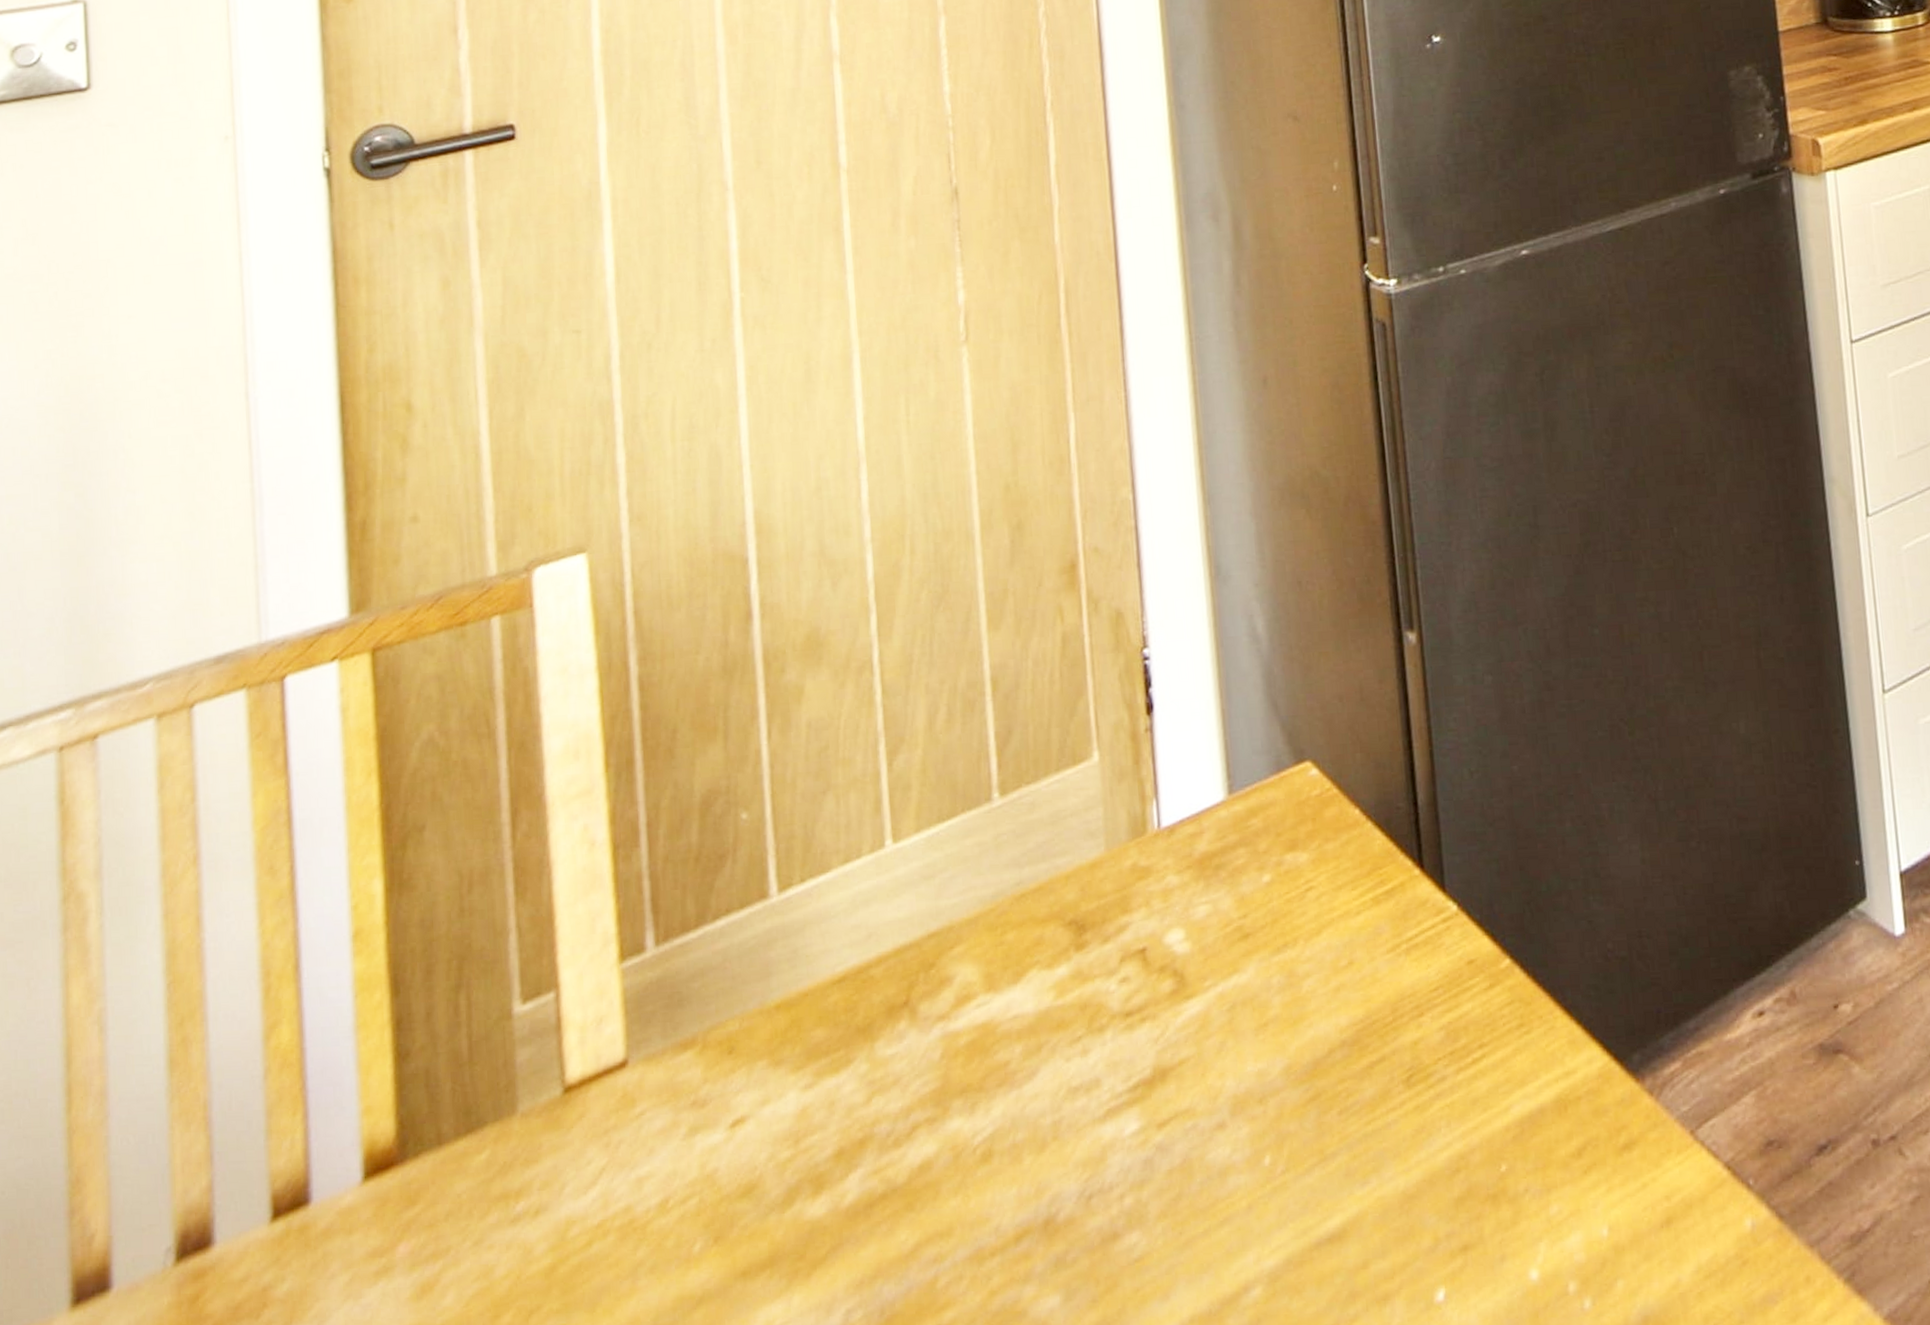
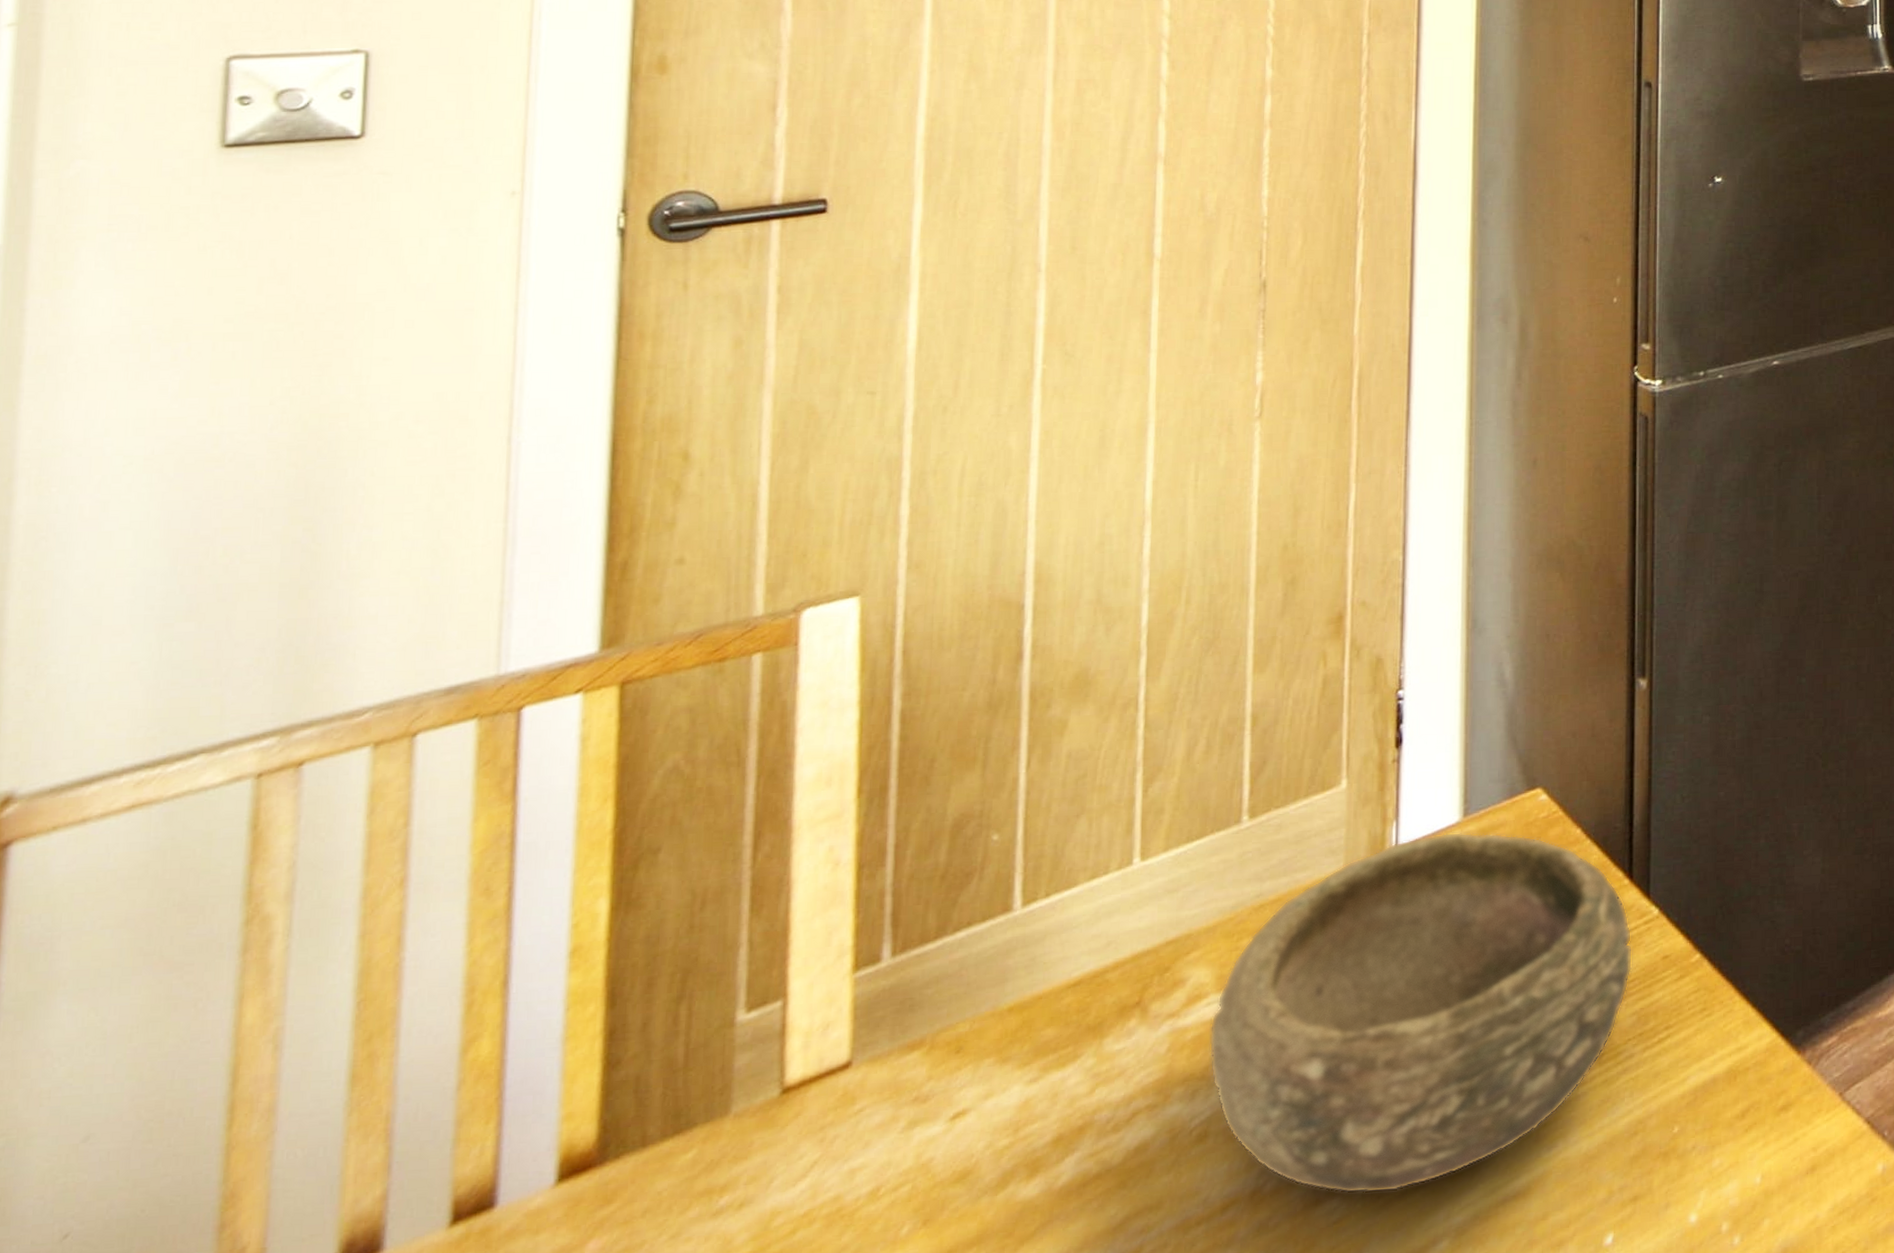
bowl: none [982,812,1435,1229] -> present [1209,832,1633,1194]

